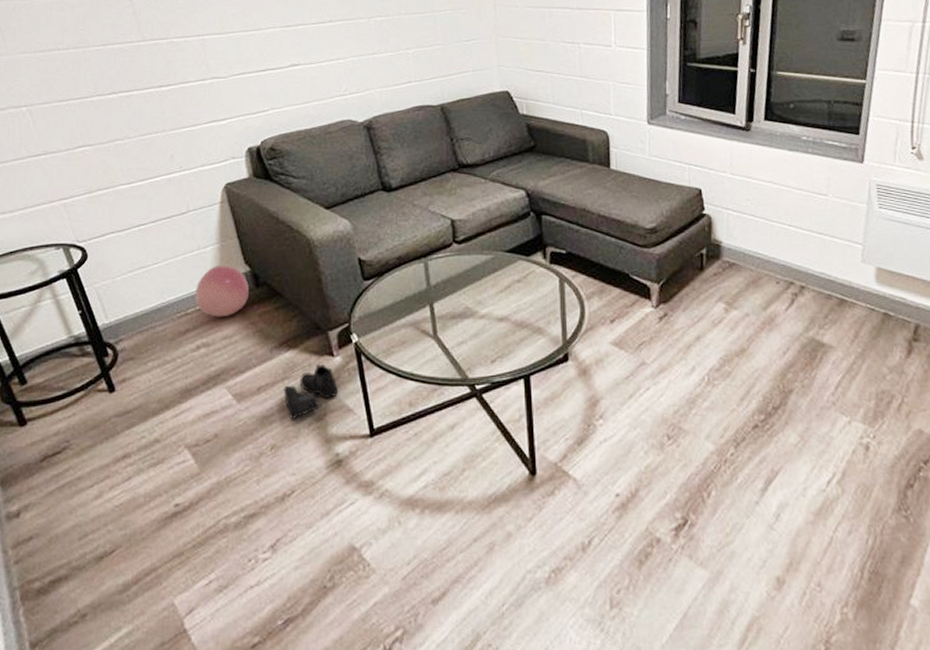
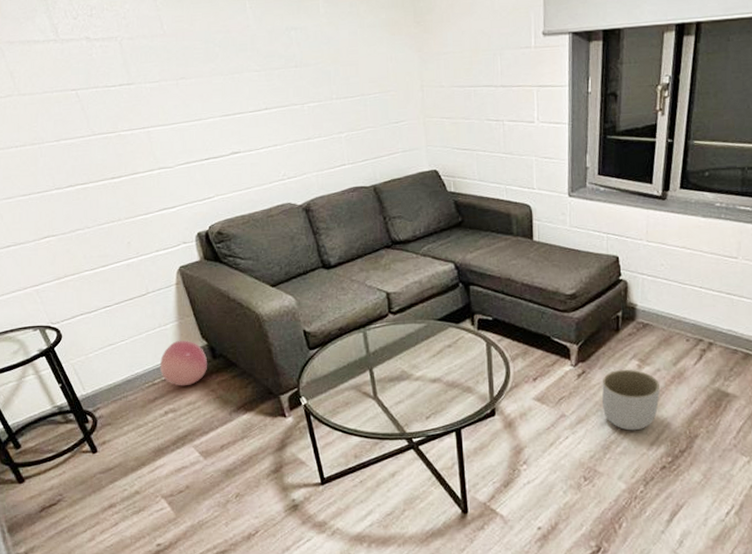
boots: present [283,363,338,420] -> none [243,423,291,472]
planter: none [686,312,750,383] -> present [602,369,661,431]

